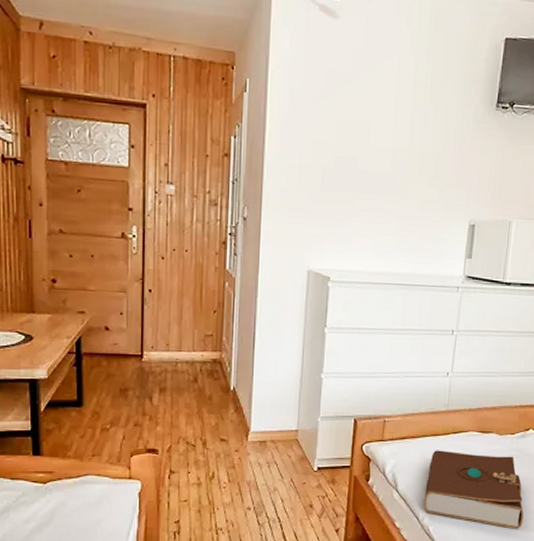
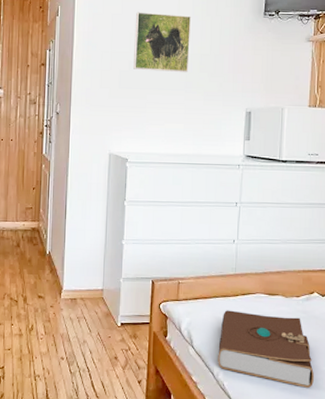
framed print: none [340,93,412,173] -> present [133,12,192,72]

